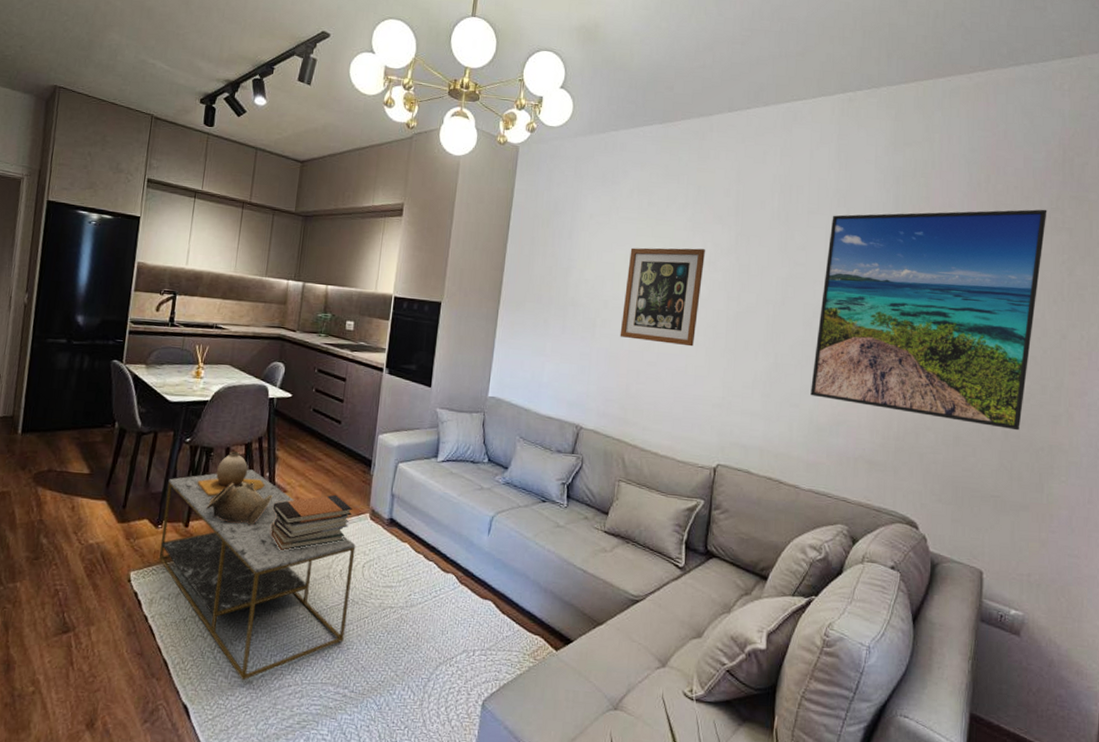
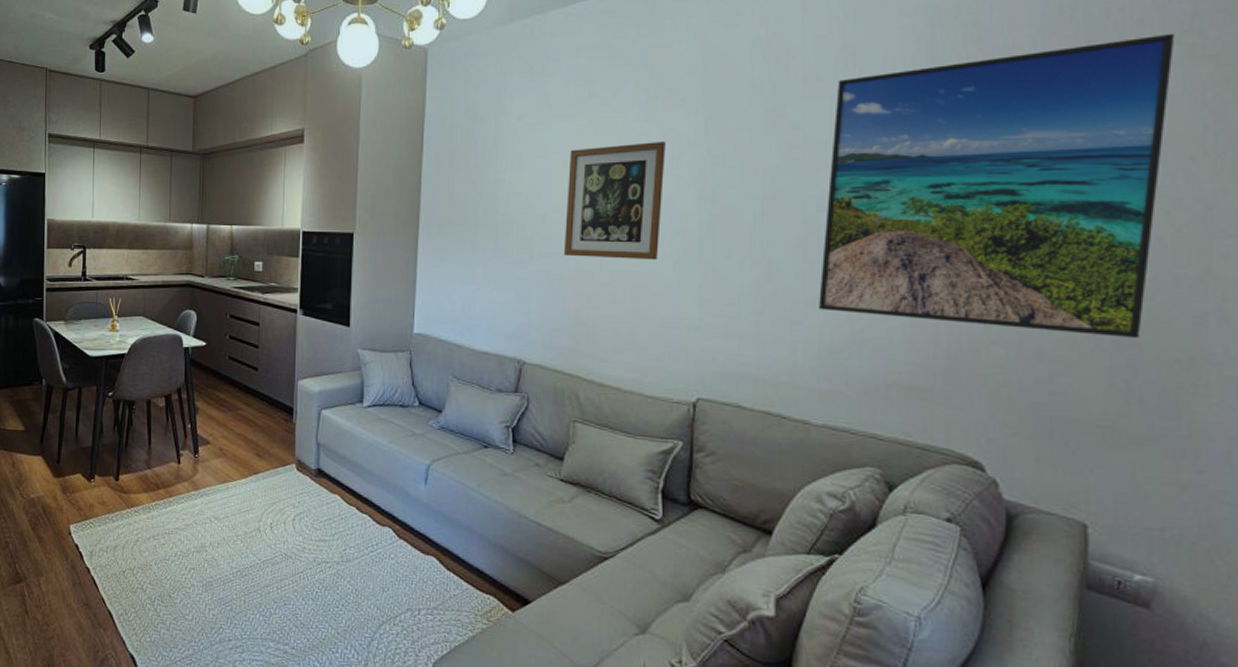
coffee table: present [159,469,356,681] -> none [94,421,284,634]
vase: present [197,451,265,497] -> none [123,404,188,450]
decorative bowl: present [206,481,273,526] -> none [134,434,196,478]
book stack: present [271,494,352,550] -> none [197,445,277,503]

